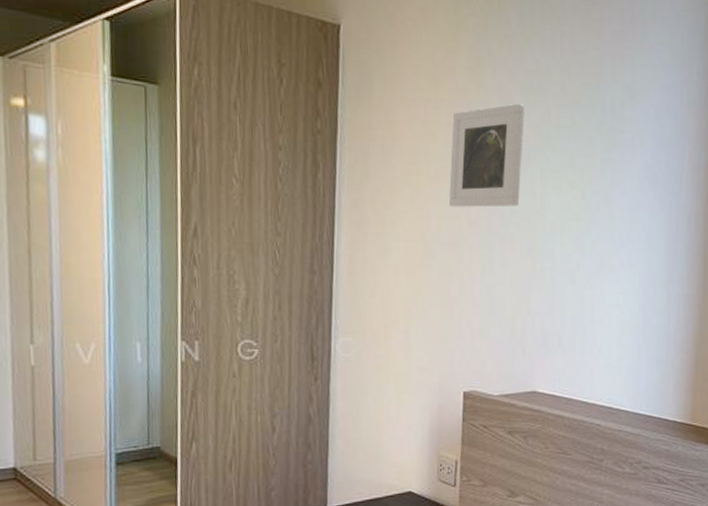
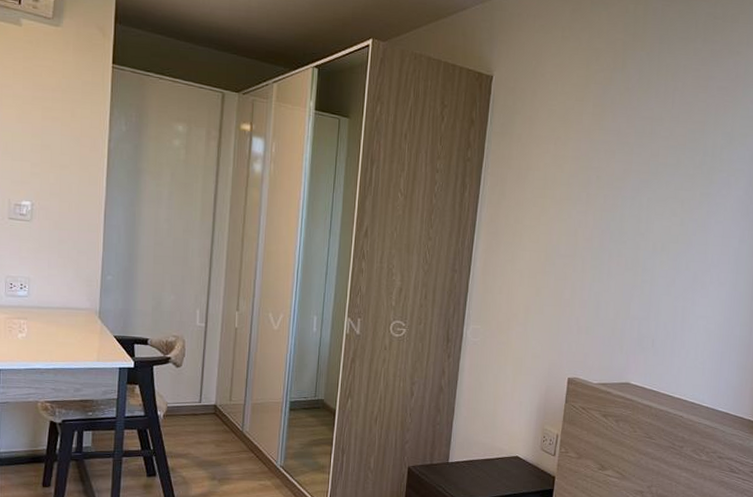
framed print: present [449,103,525,207] -> none [569,143,638,228]

